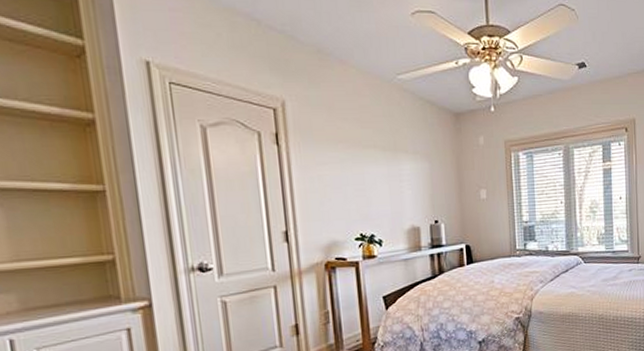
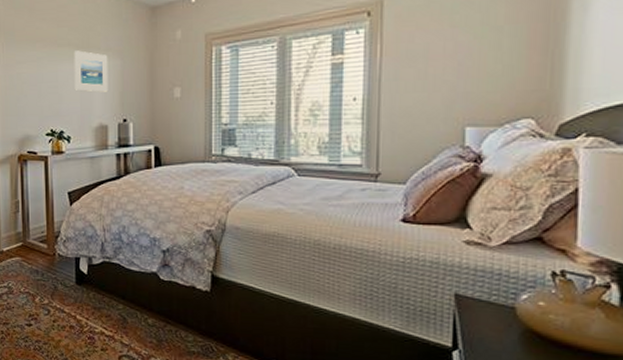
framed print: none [380,153,418,195] -> present [74,50,108,92]

